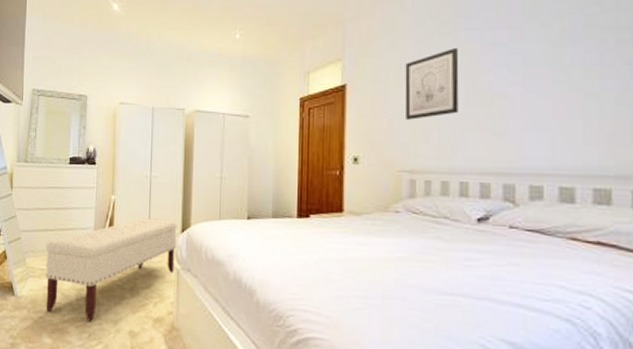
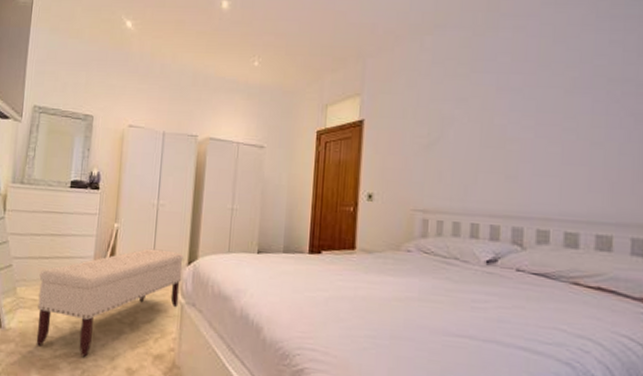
wall art: present [404,48,459,120] -> none [421,90,475,159]

